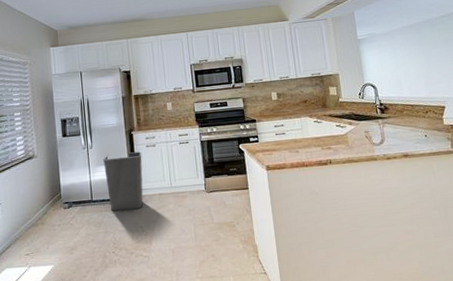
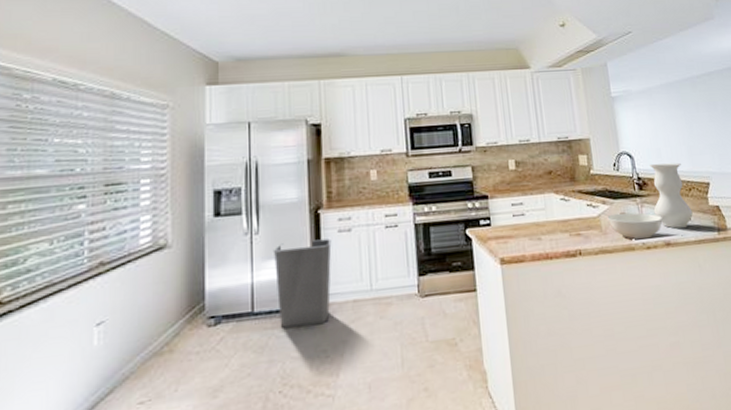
bowl: none [353,131,402,152] -> present [607,212,663,240]
vase: none [390,90,429,144] -> present [649,162,693,229]

